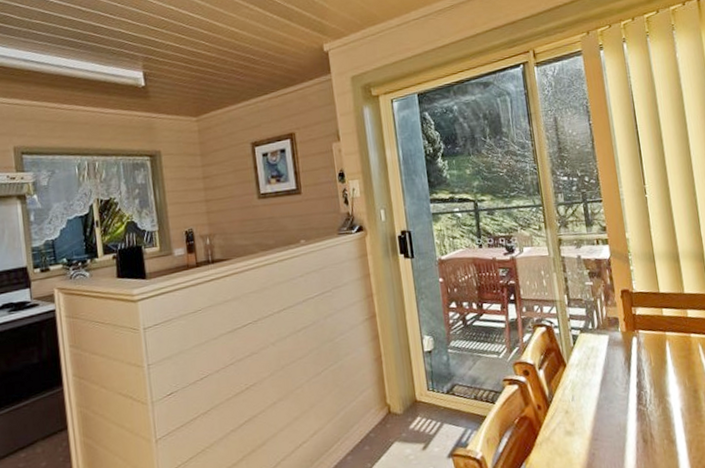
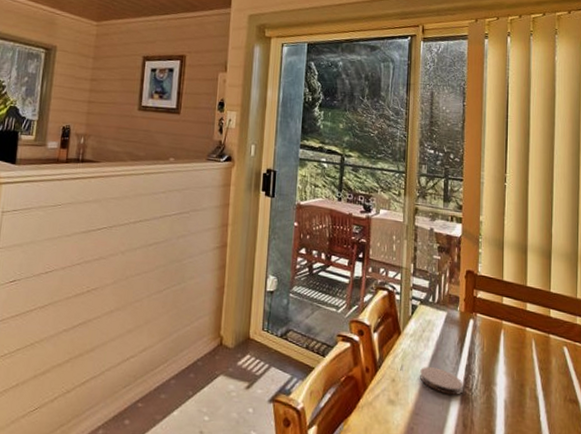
coaster: none [592,391,638,415] -> present [420,367,463,395]

